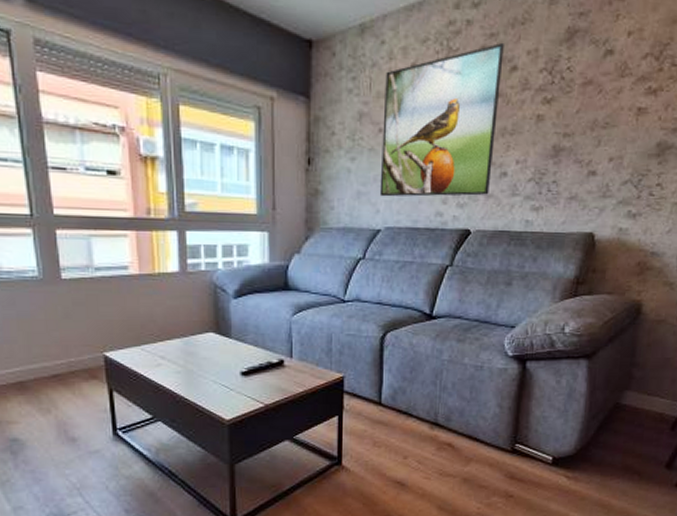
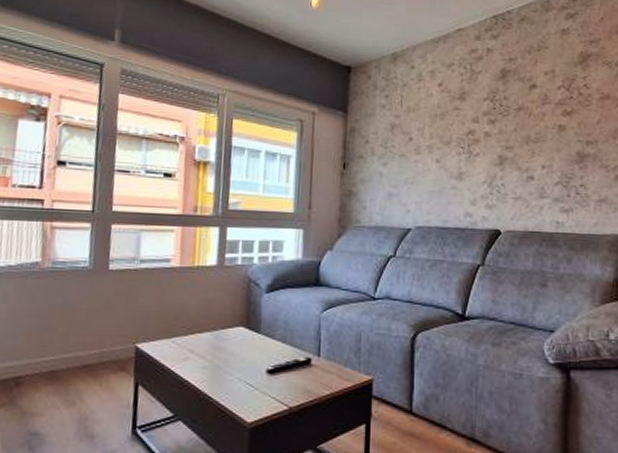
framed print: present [379,42,504,197] -> none [410,65,523,198]

